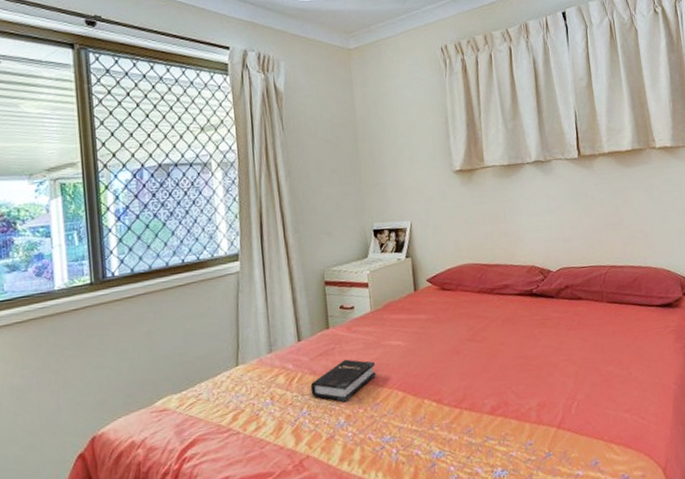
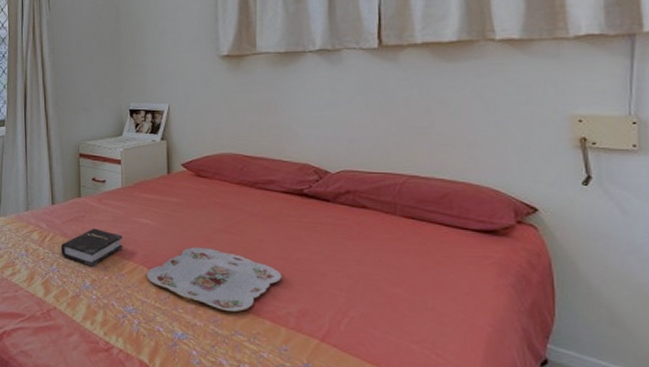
serving tray: none [402,359,522,420] -> present [147,247,282,312]

